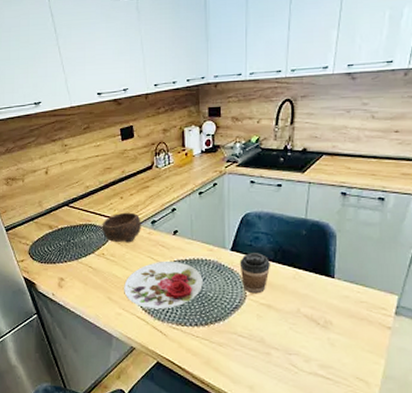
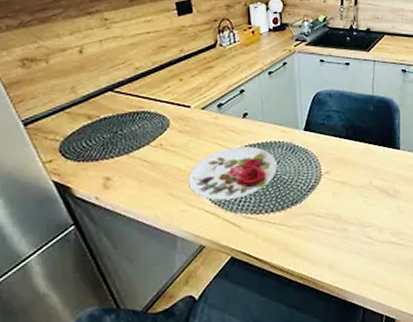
bowl: present [102,212,141,243] -> none [158,95,206,130]
coffee cup: present [239,253,270,294] -> none [313,131,343,172]

